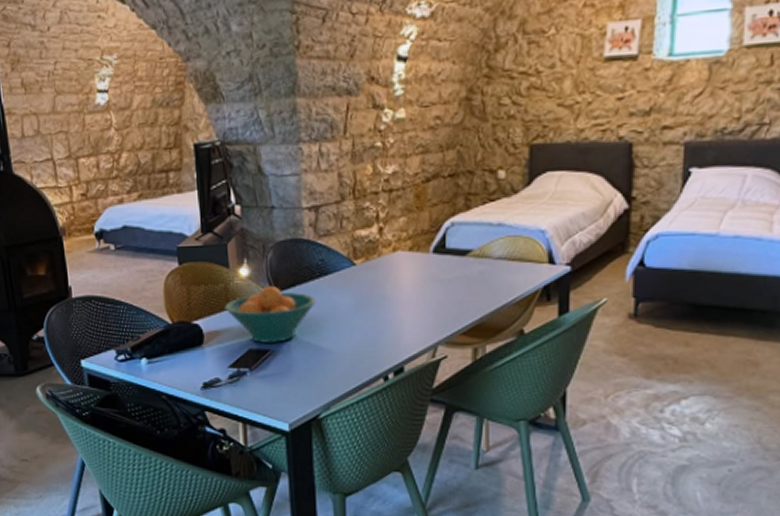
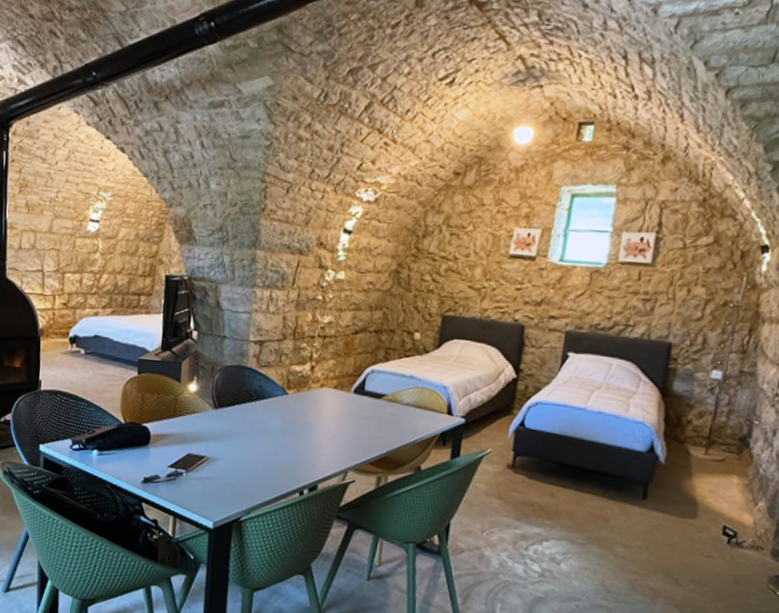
fruit bowl: present [225,285,316,344] -> none [172,401,251,452]

